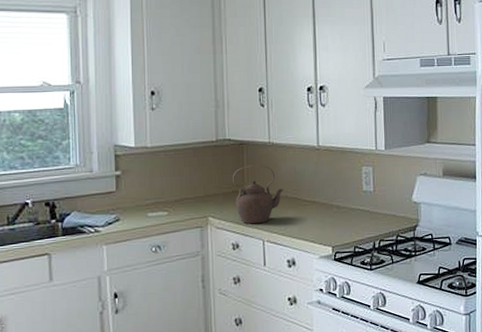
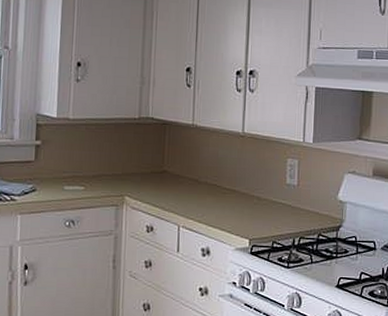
teapot: present [232,165,284,224] -> none [151,146,204,208]

